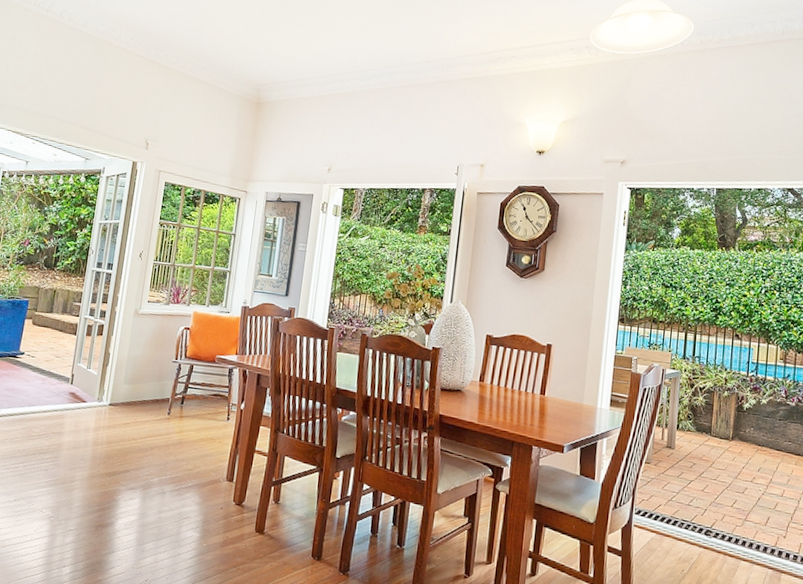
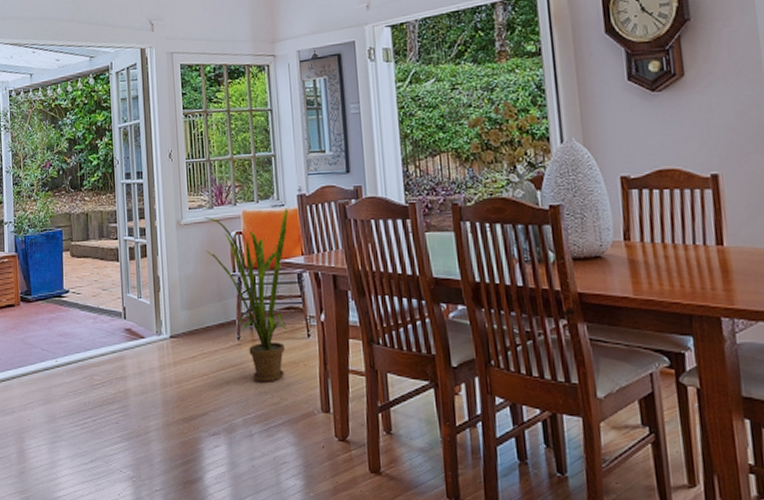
house plant: none [155,311,231,452] -> present [204,209,288,382]

